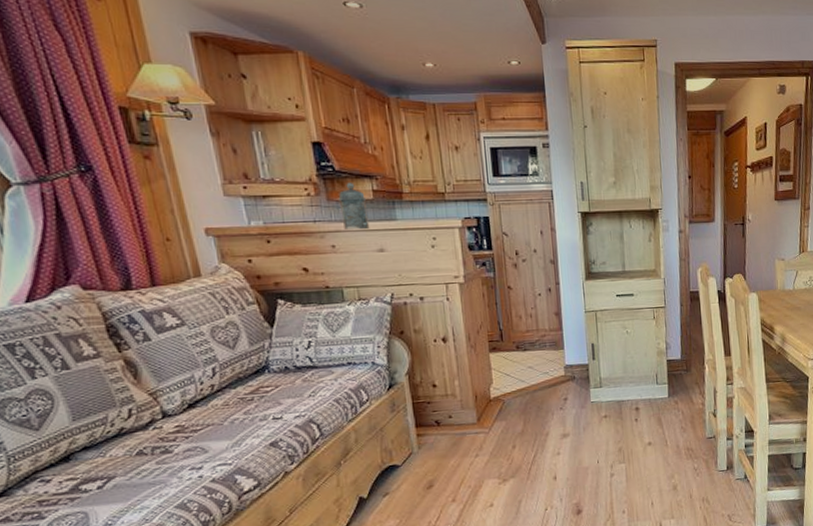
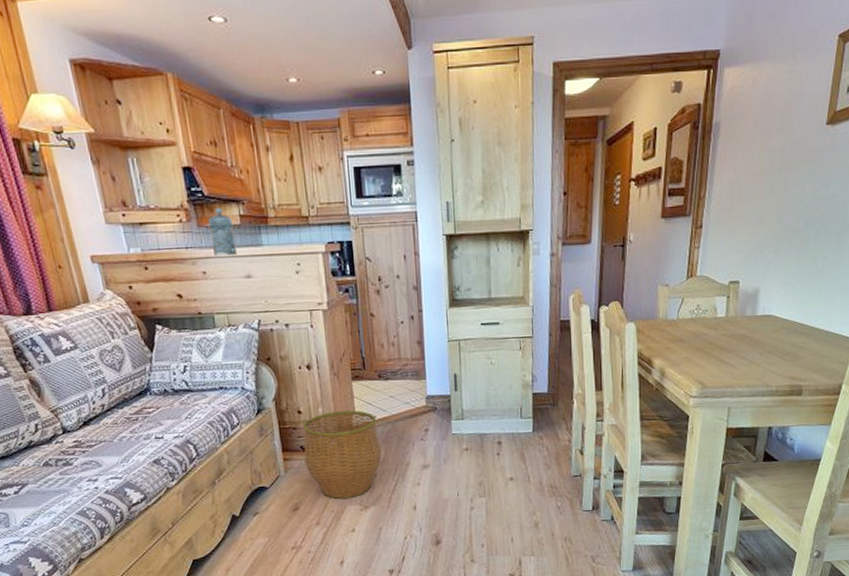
basket: none [436,381,521,474] -> present [301,410,382,500]

